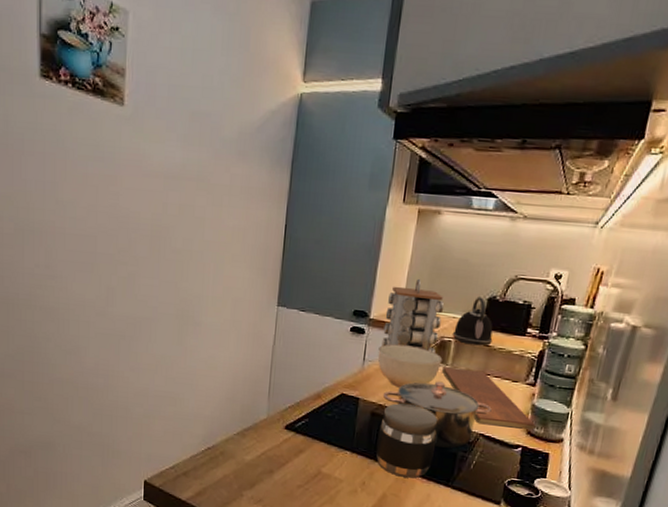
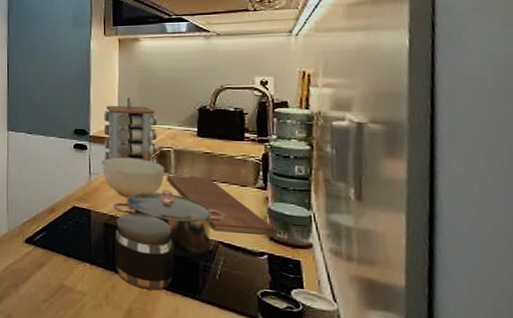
kettle: present [452,296,493,347] -> none [170,108,211,154]

